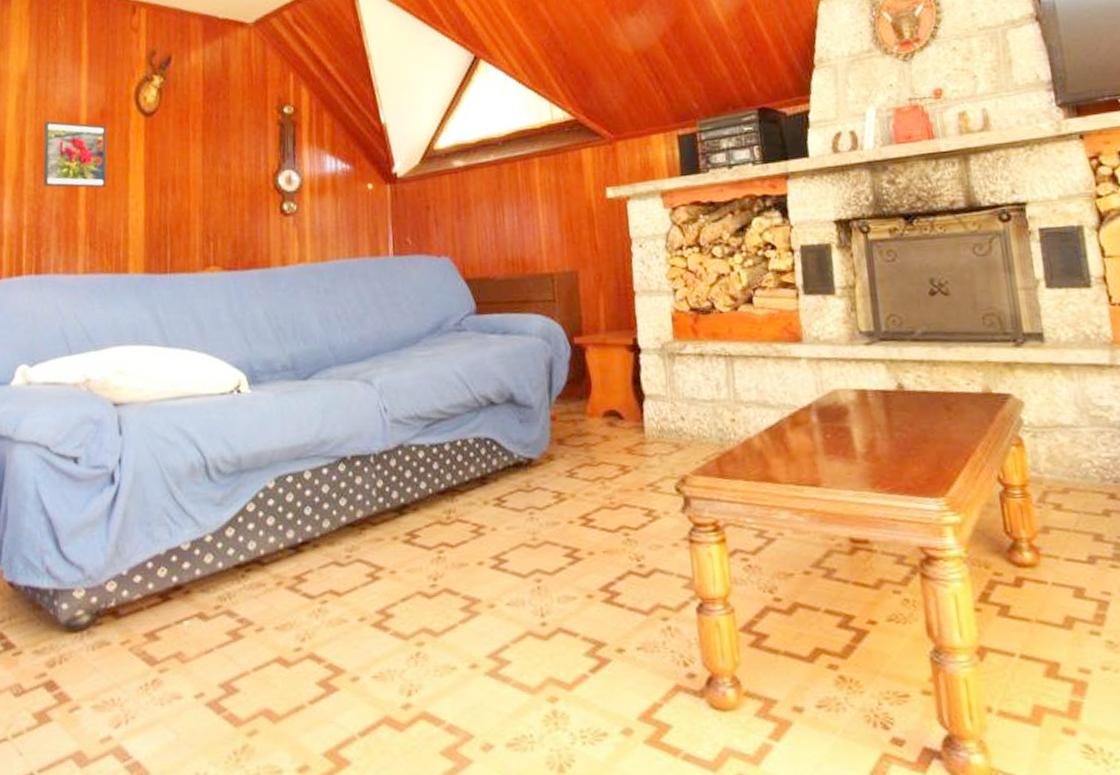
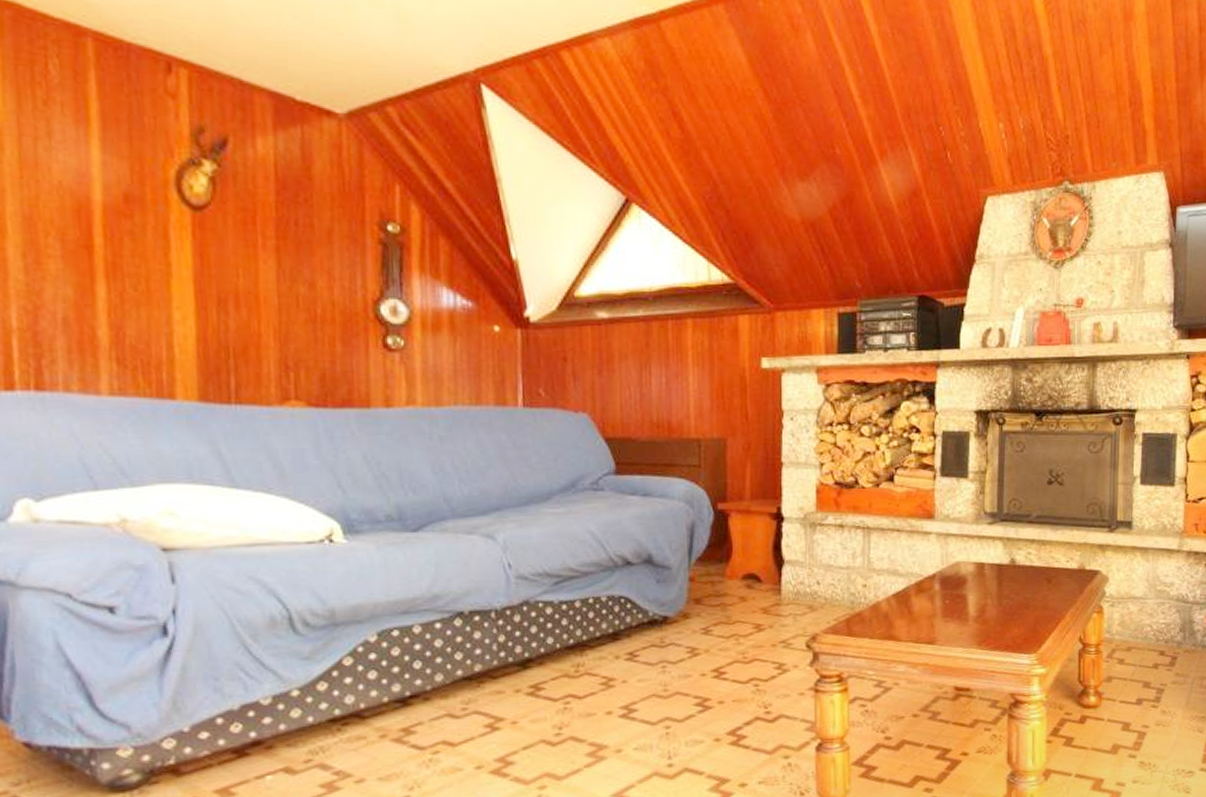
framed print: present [43,120,107,188] -> none [34,195,138,292]

